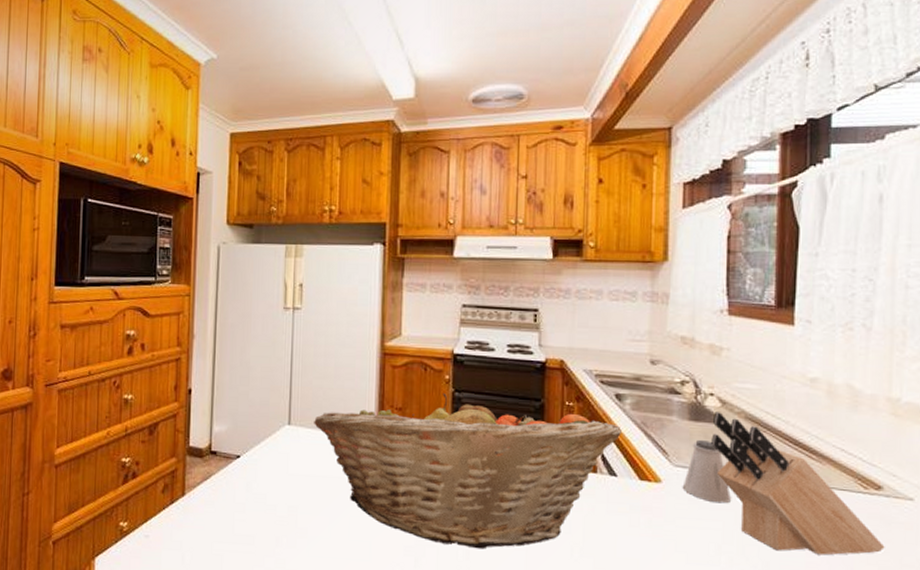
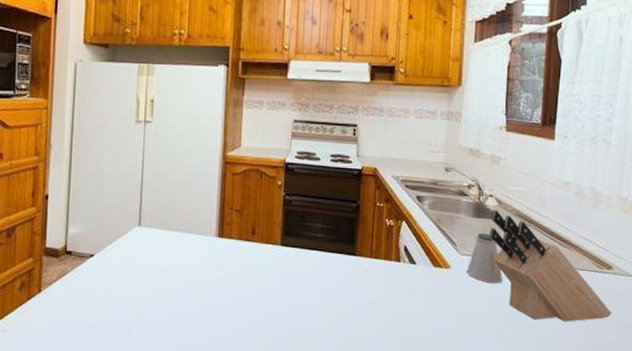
fruit basket: present [314,393,621,549] -> none [162,197,421,329]

